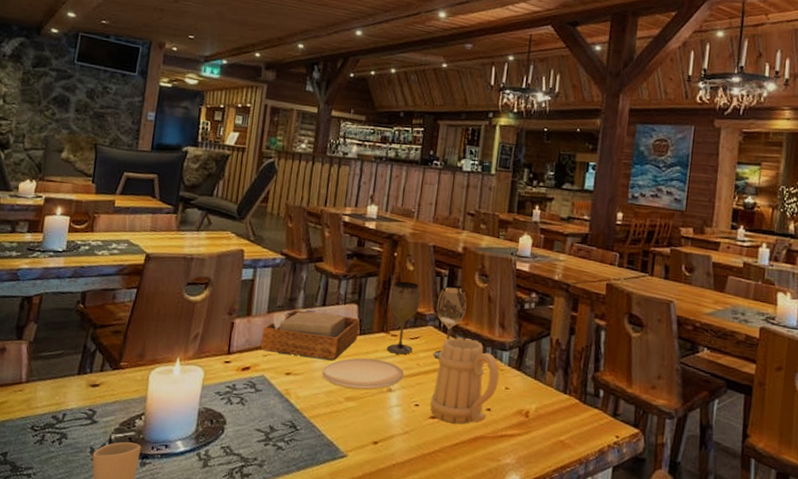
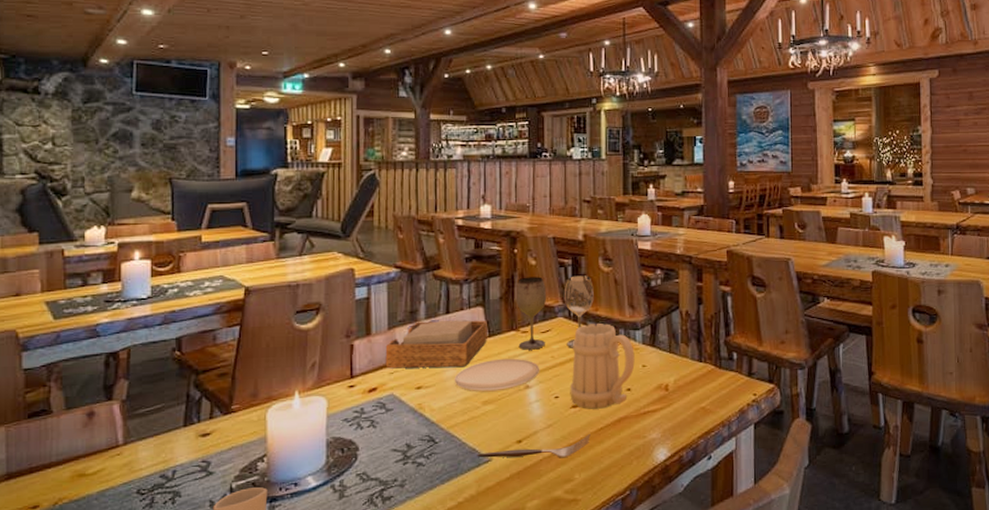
fork: none [333,447,445,467] -> present [477,434,591,458]

